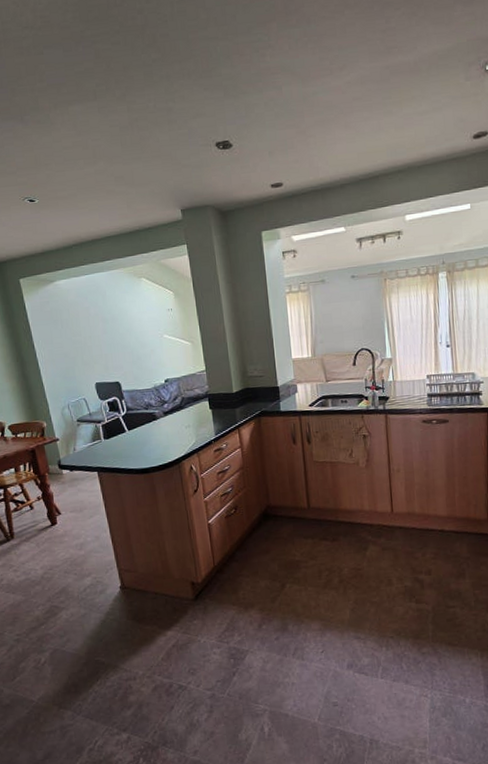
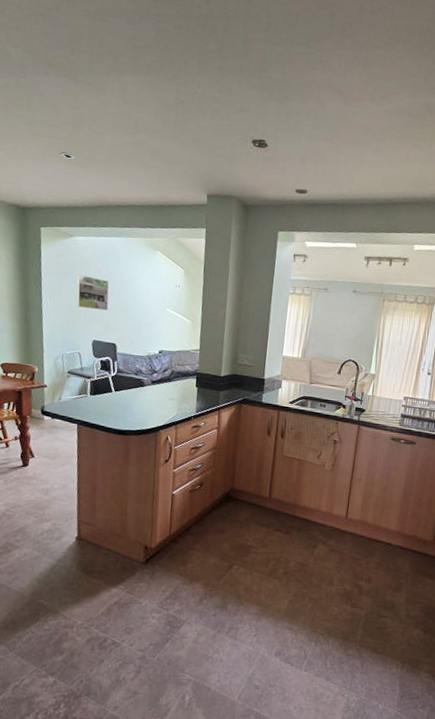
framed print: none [65,318,105,353] -> present [76,275,109,311]

